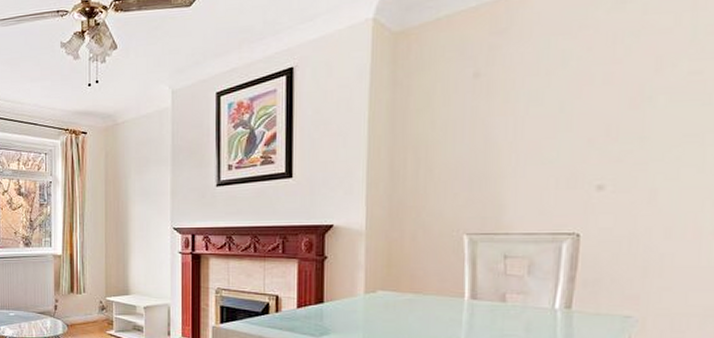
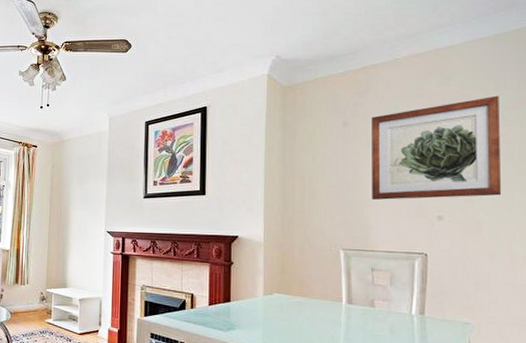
wall art: none [508,18,697,171] -> present [372,95,502,201]

